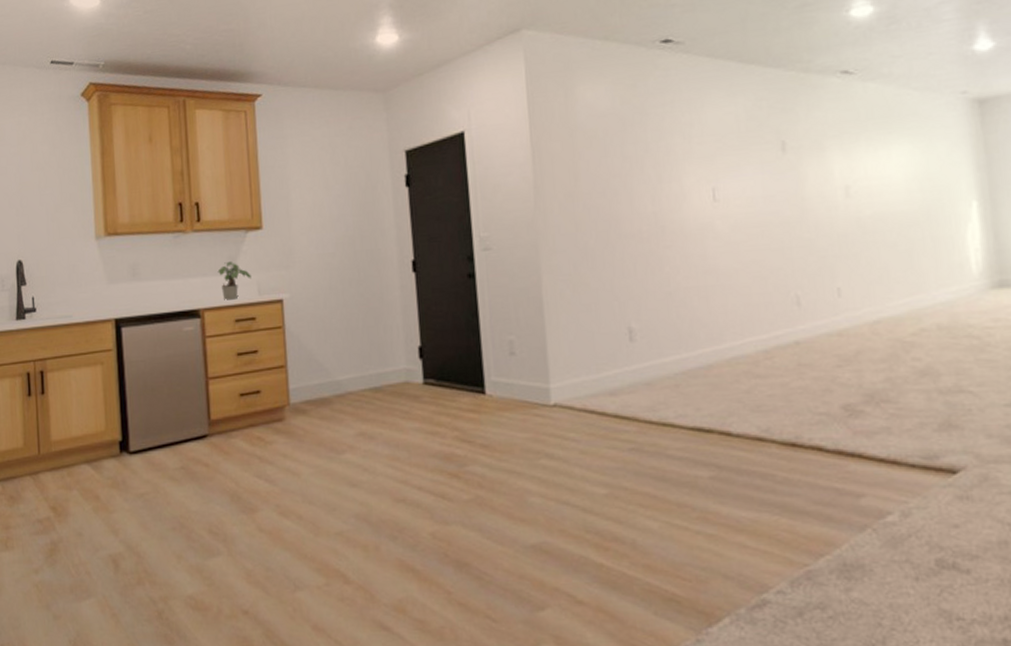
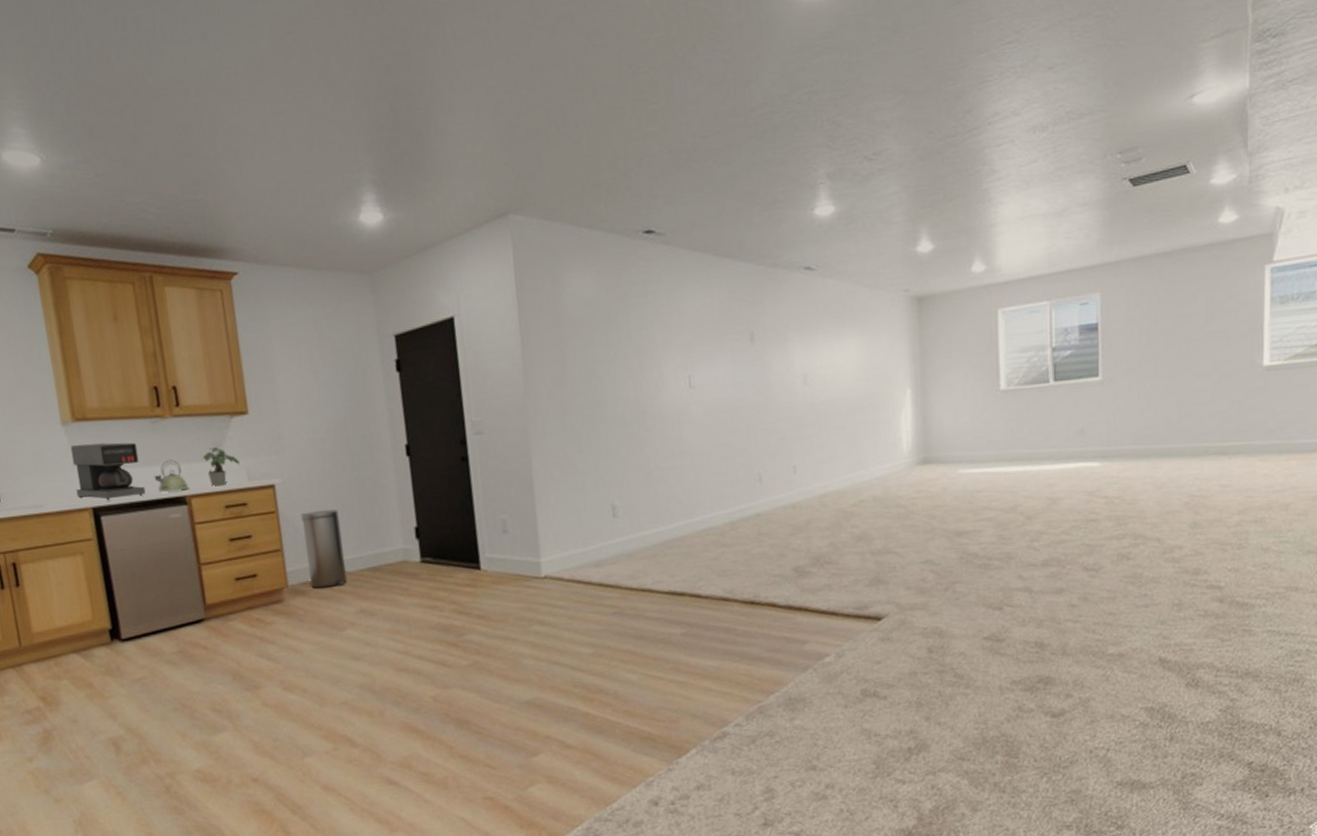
coffee maker: none [101,256,163,312] -> present [70,442,146,501]
kettle: none [172,273,203,305] -> present [154,460,189,492]
pedal bin: none [306,326,348,409] -> present [301,509,347,589]

